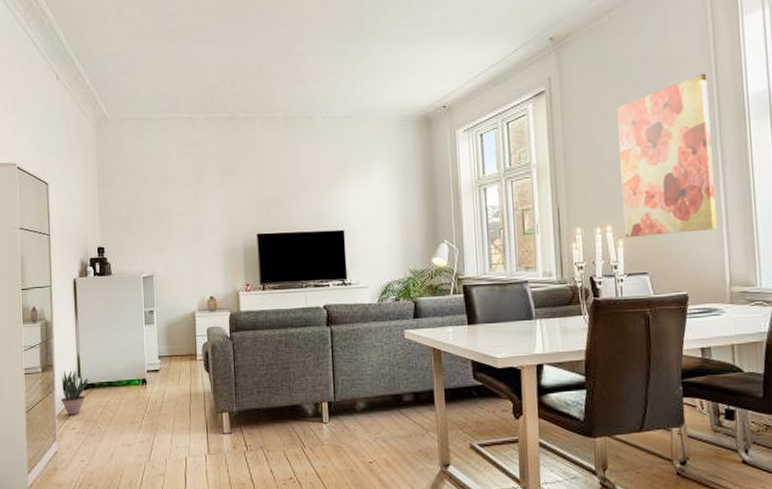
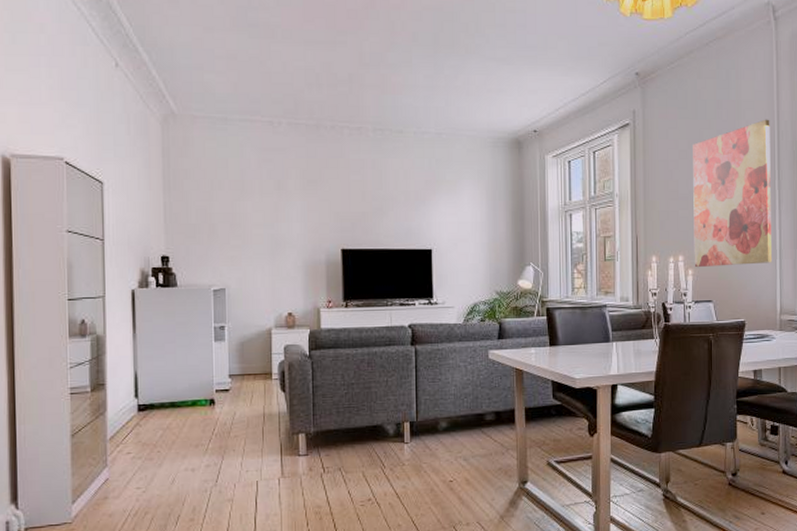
potted plant: present [60,369,89,416] -> none [113,388,147,439]

